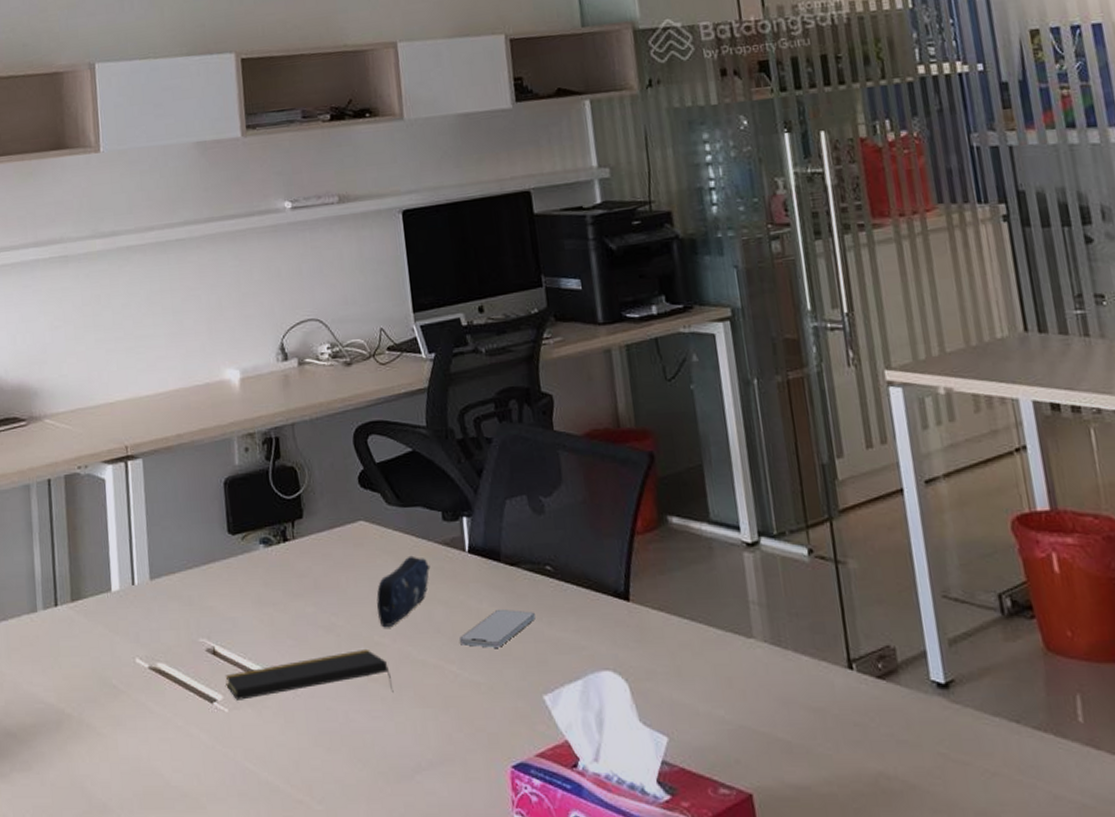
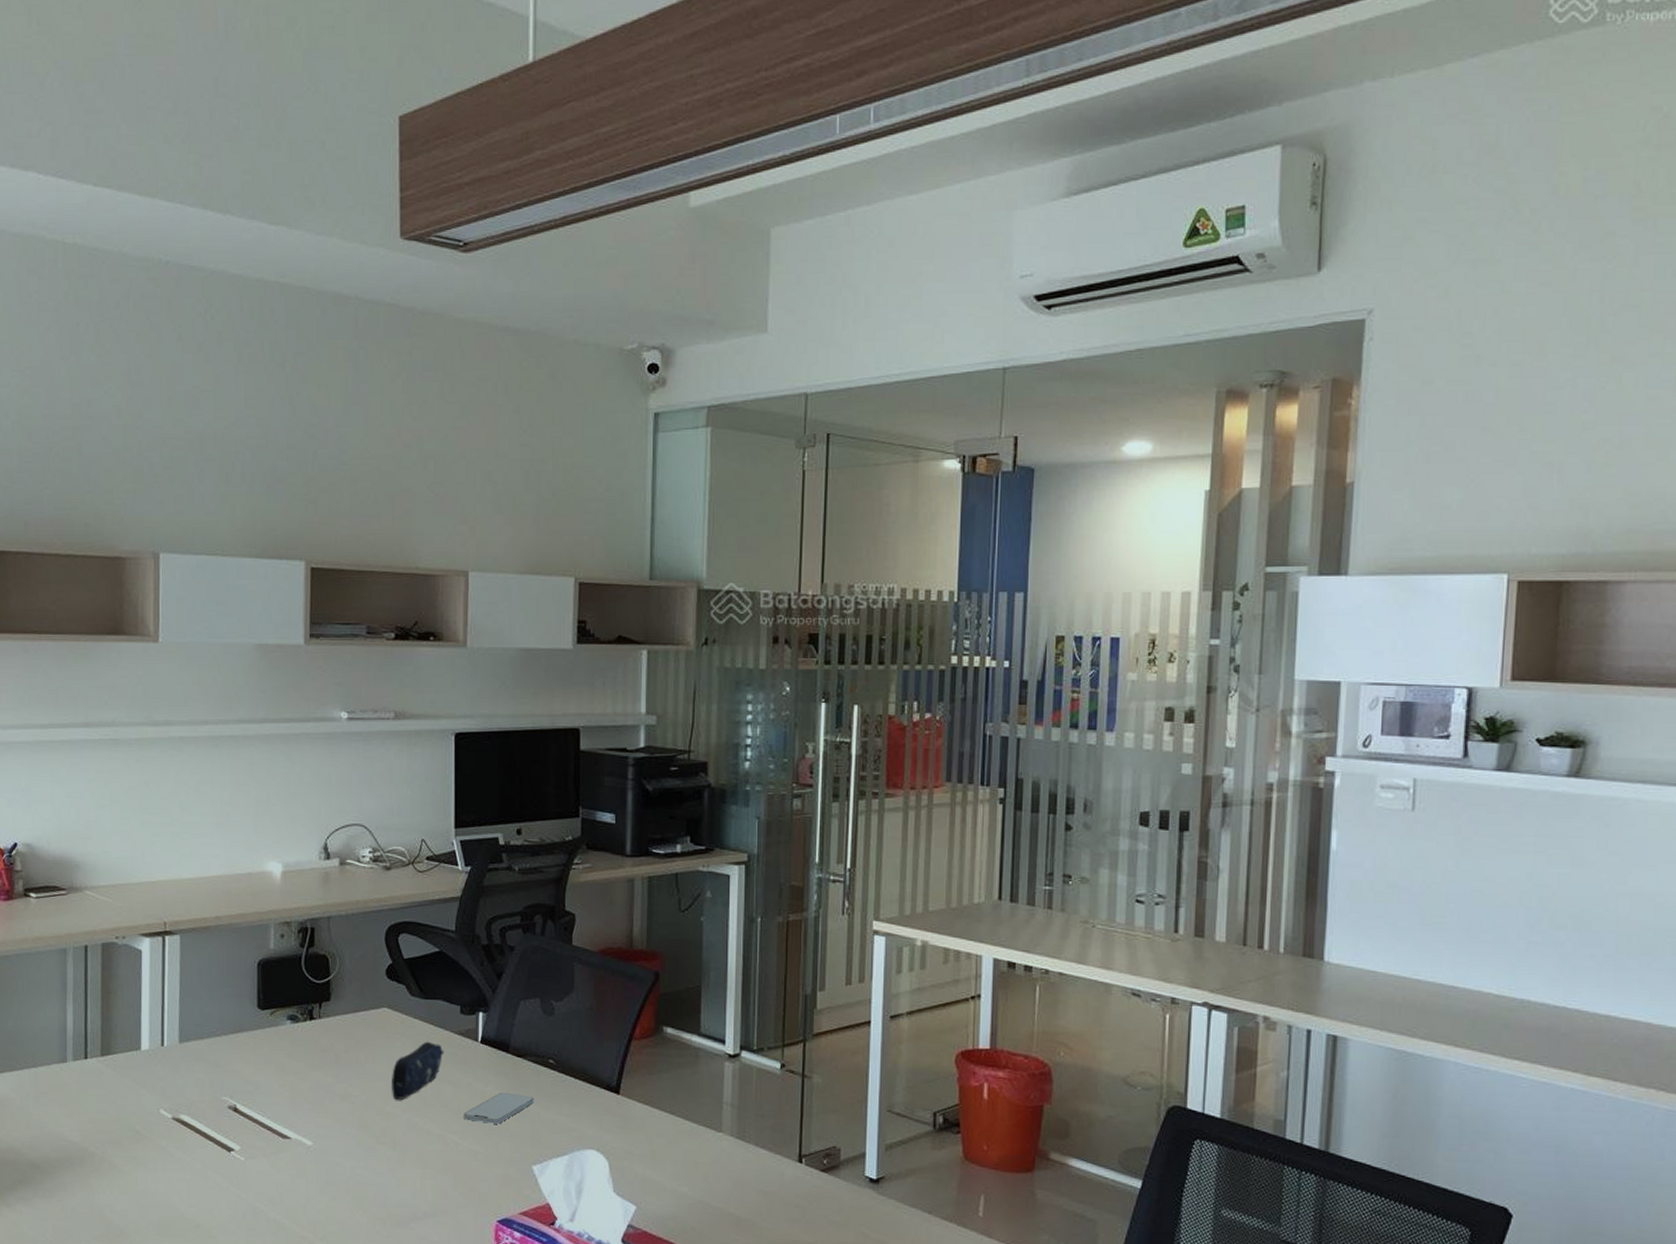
notepad: present [225,648,394,700] -> none [244,1116,399,1154]

